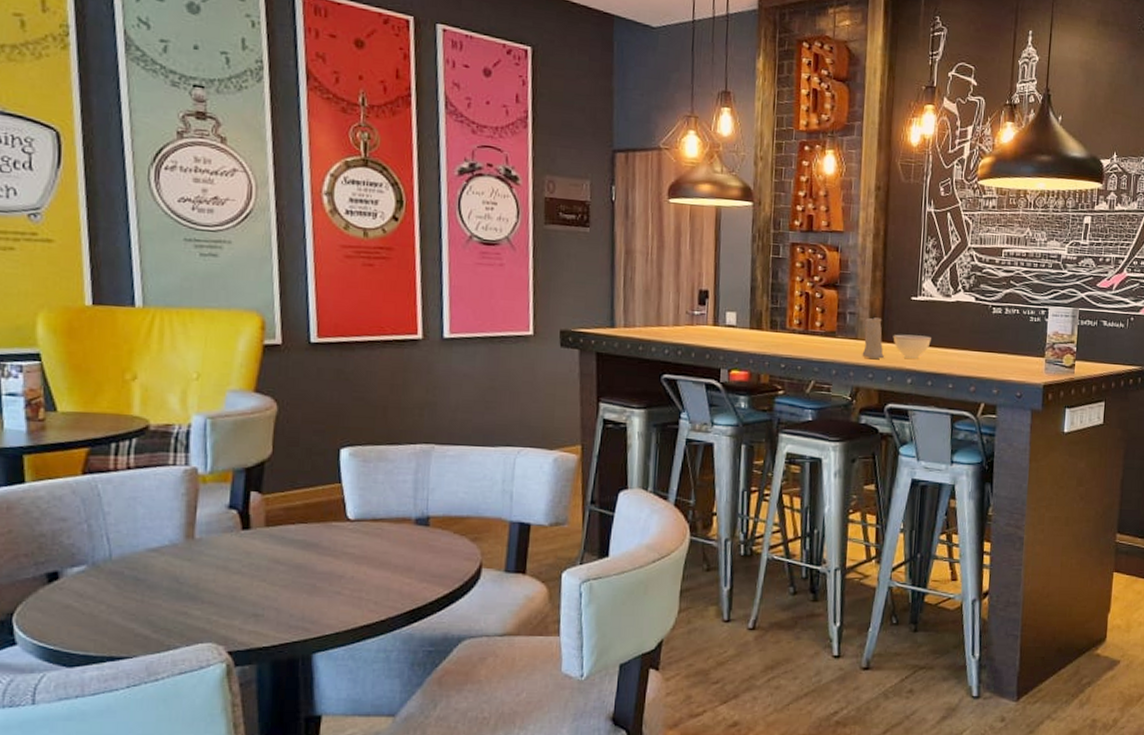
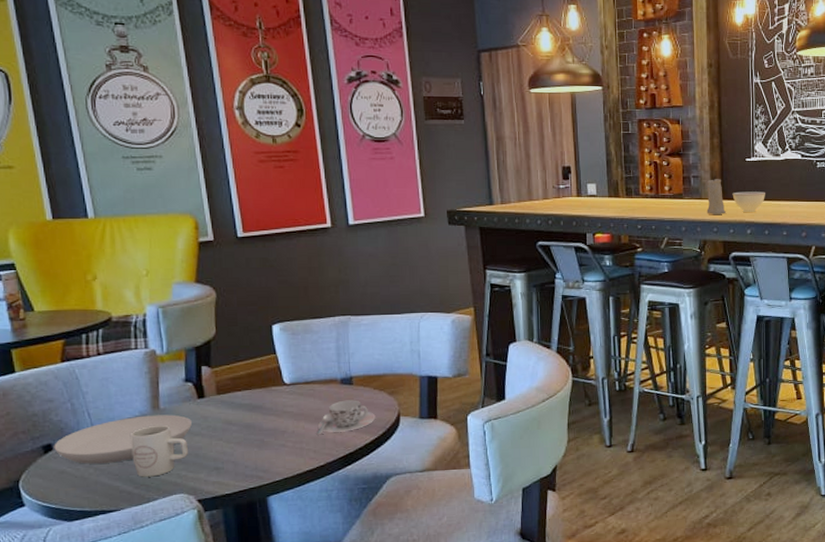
saucer: none [60,545,231,600] -> present [54,414,192,464]
mug: none [154,557,224,620] -> present [129,424,189,477]
teacup: none [380,544,453,584] -> present [316,400,376,435]

